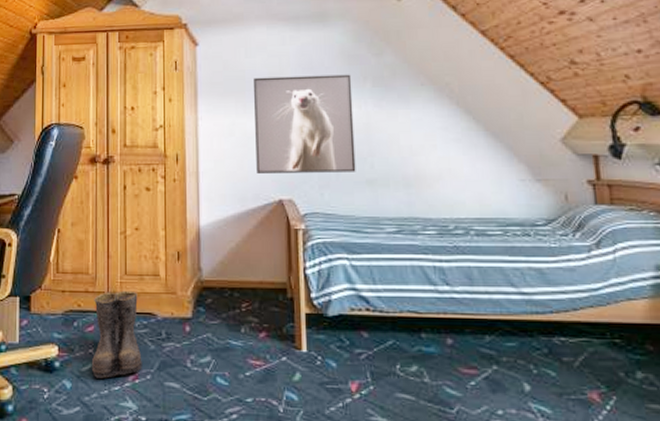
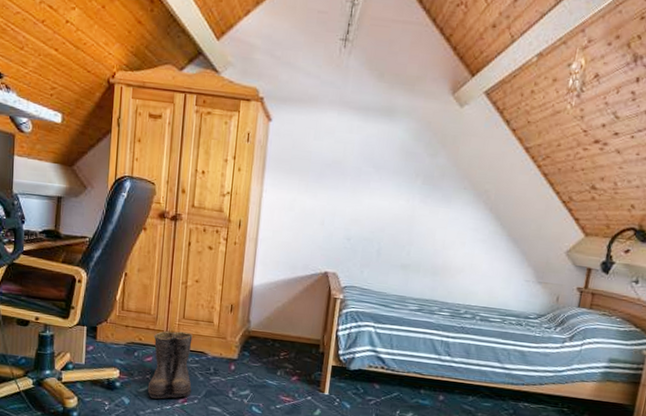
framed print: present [254,74,356,173] -> none [309,160,406,257]

